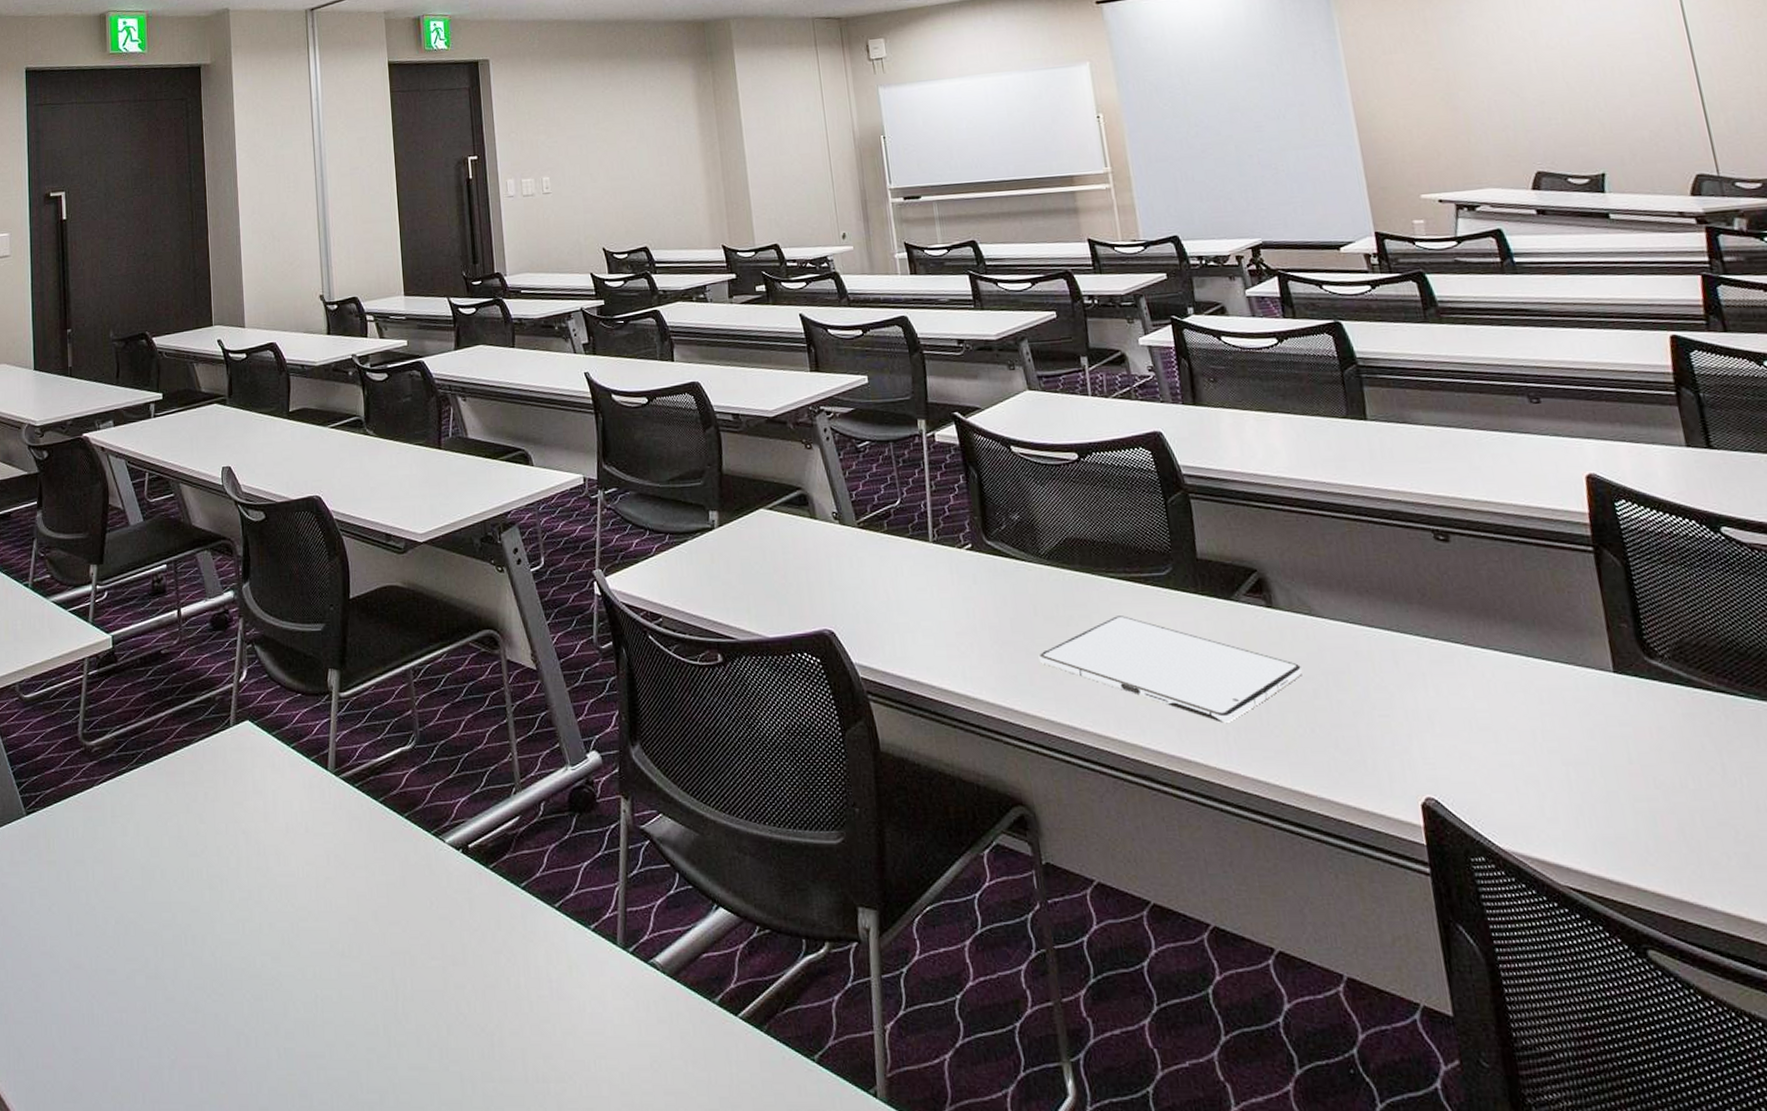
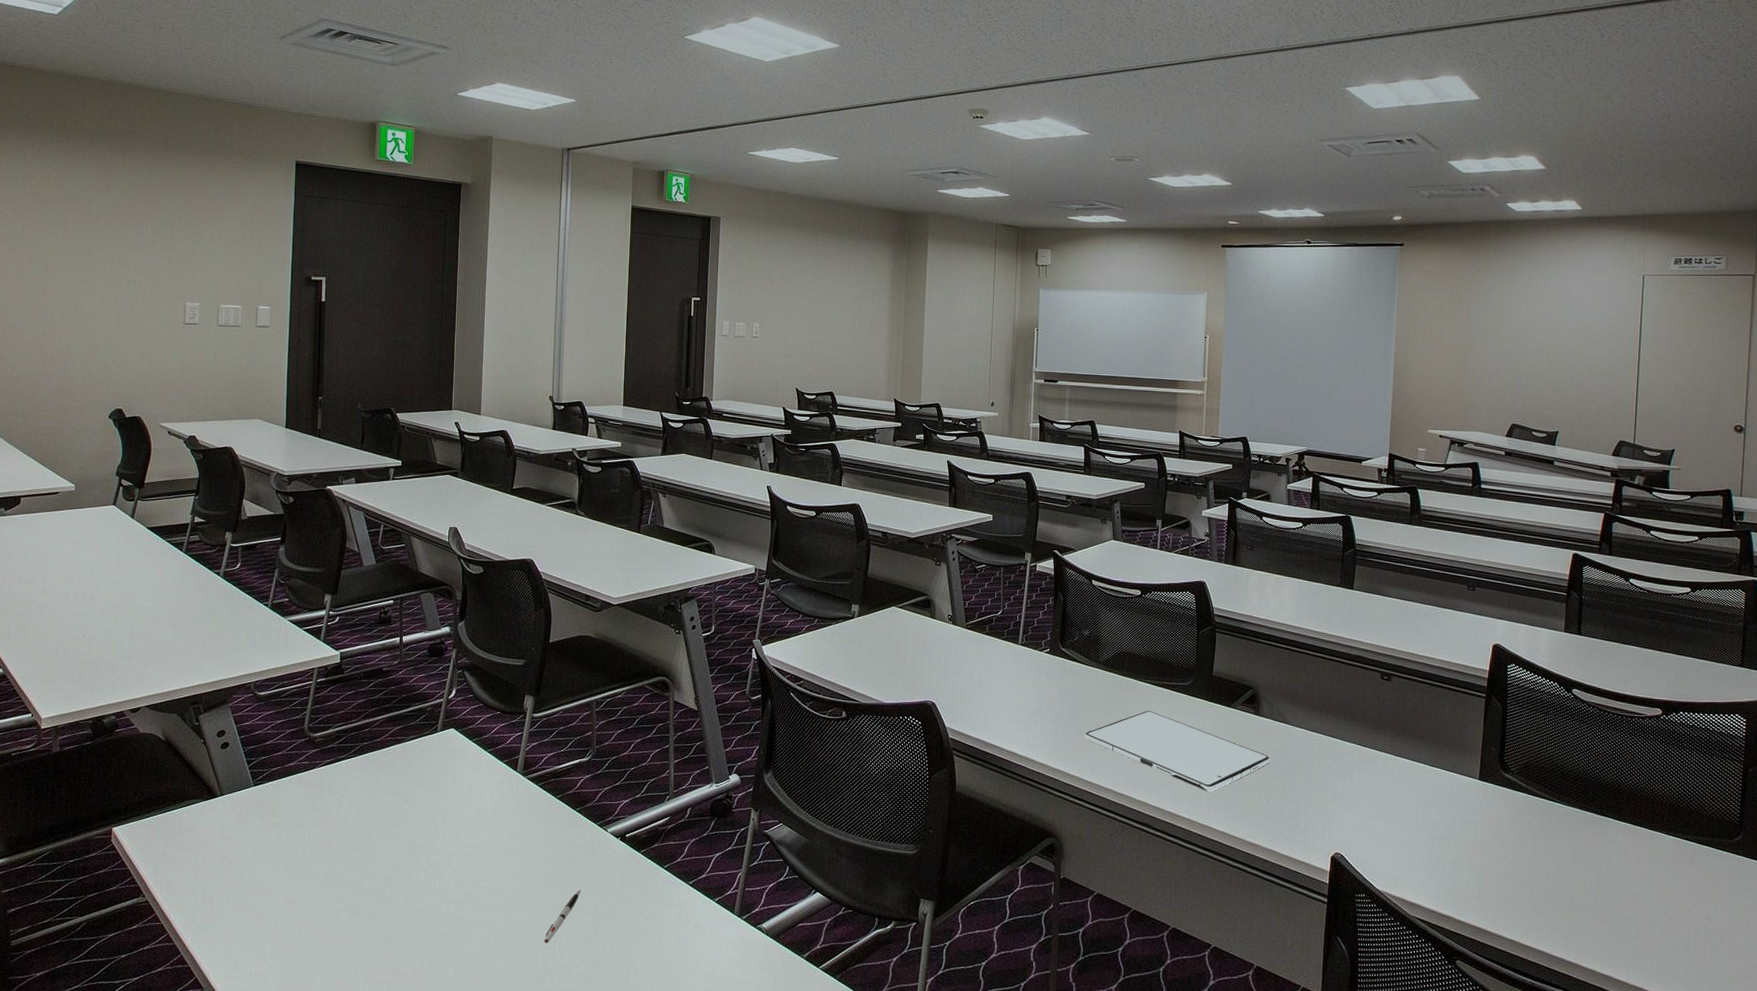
pen: none [383,925,422,1003] -> present [544,890,581,944]

